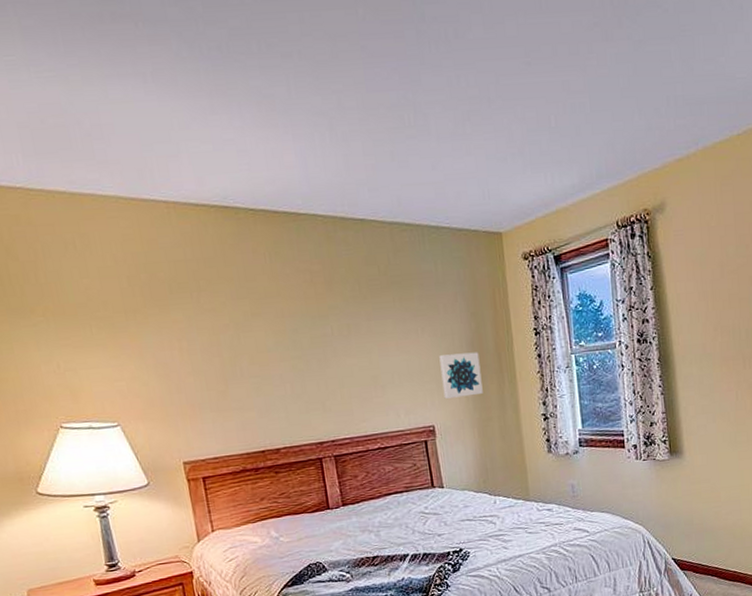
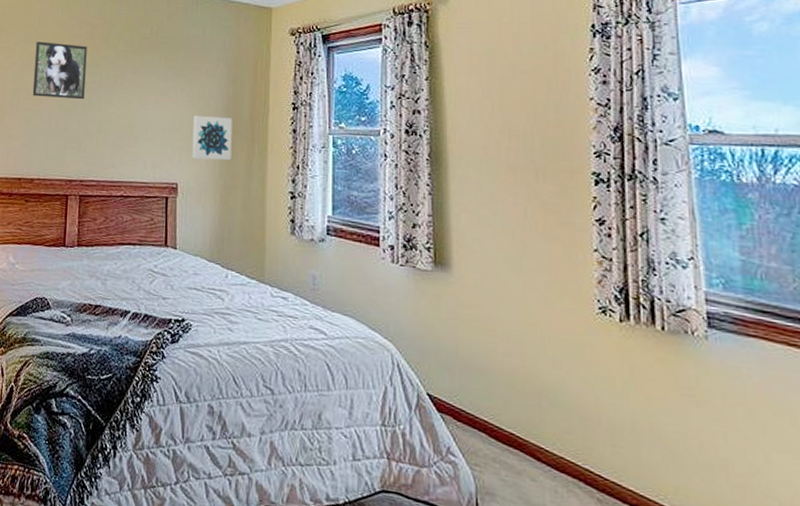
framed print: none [246,296,318,361] -> present [32,41,87,100]

